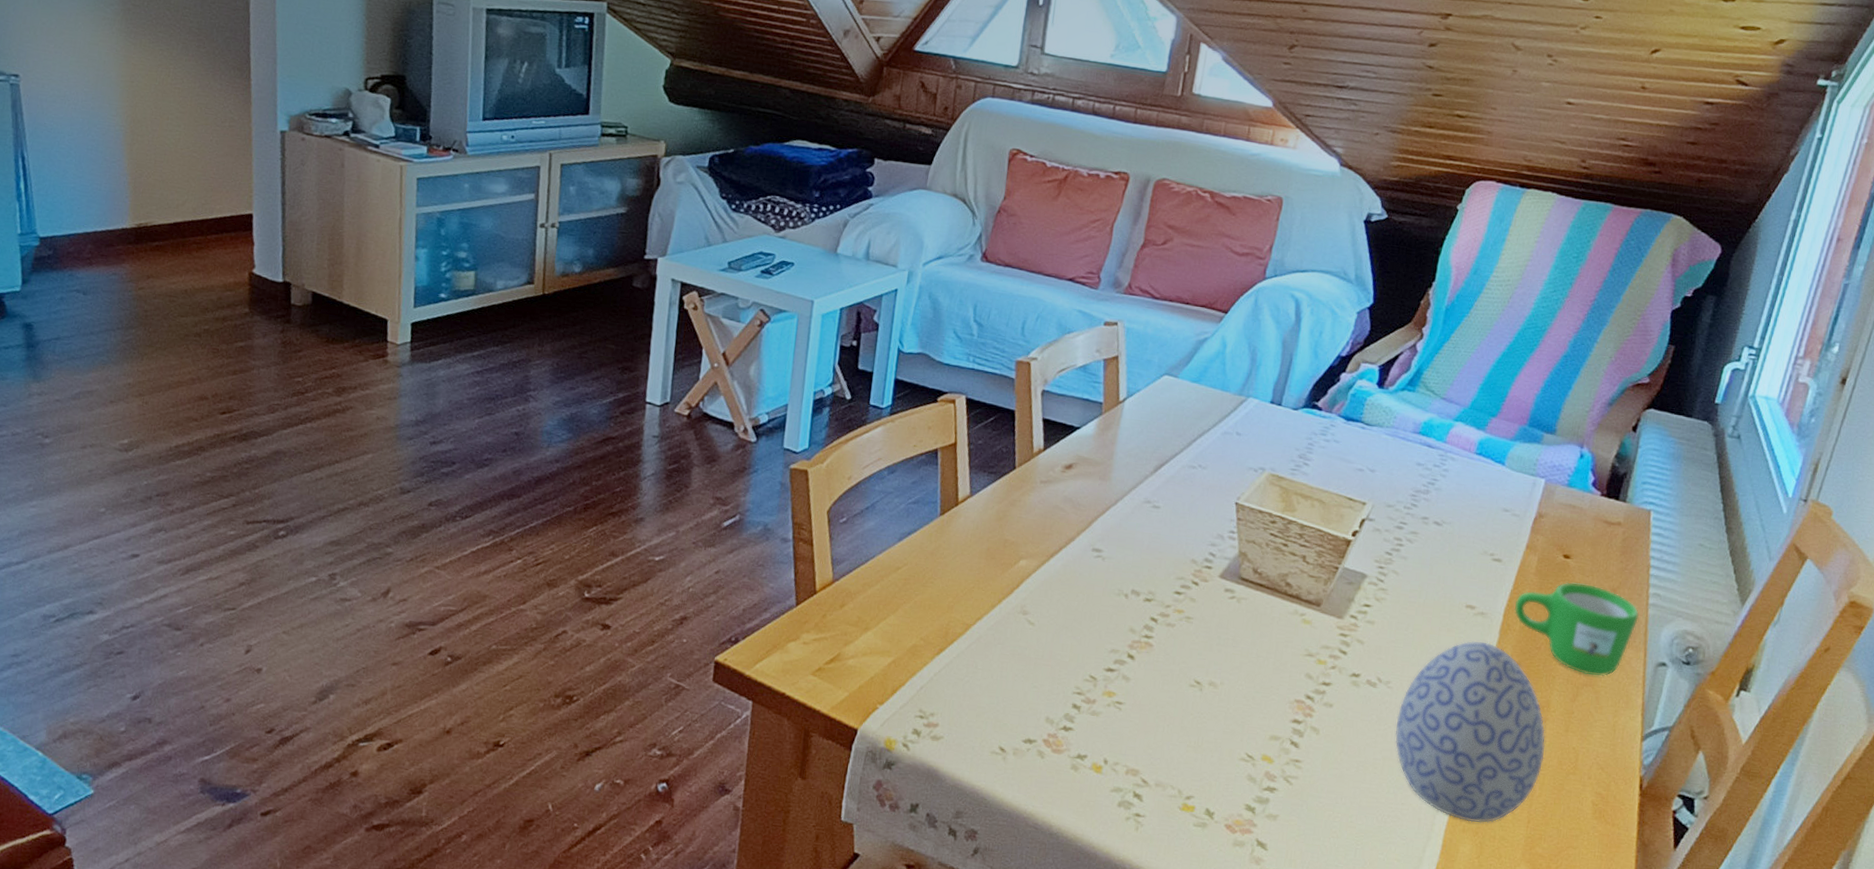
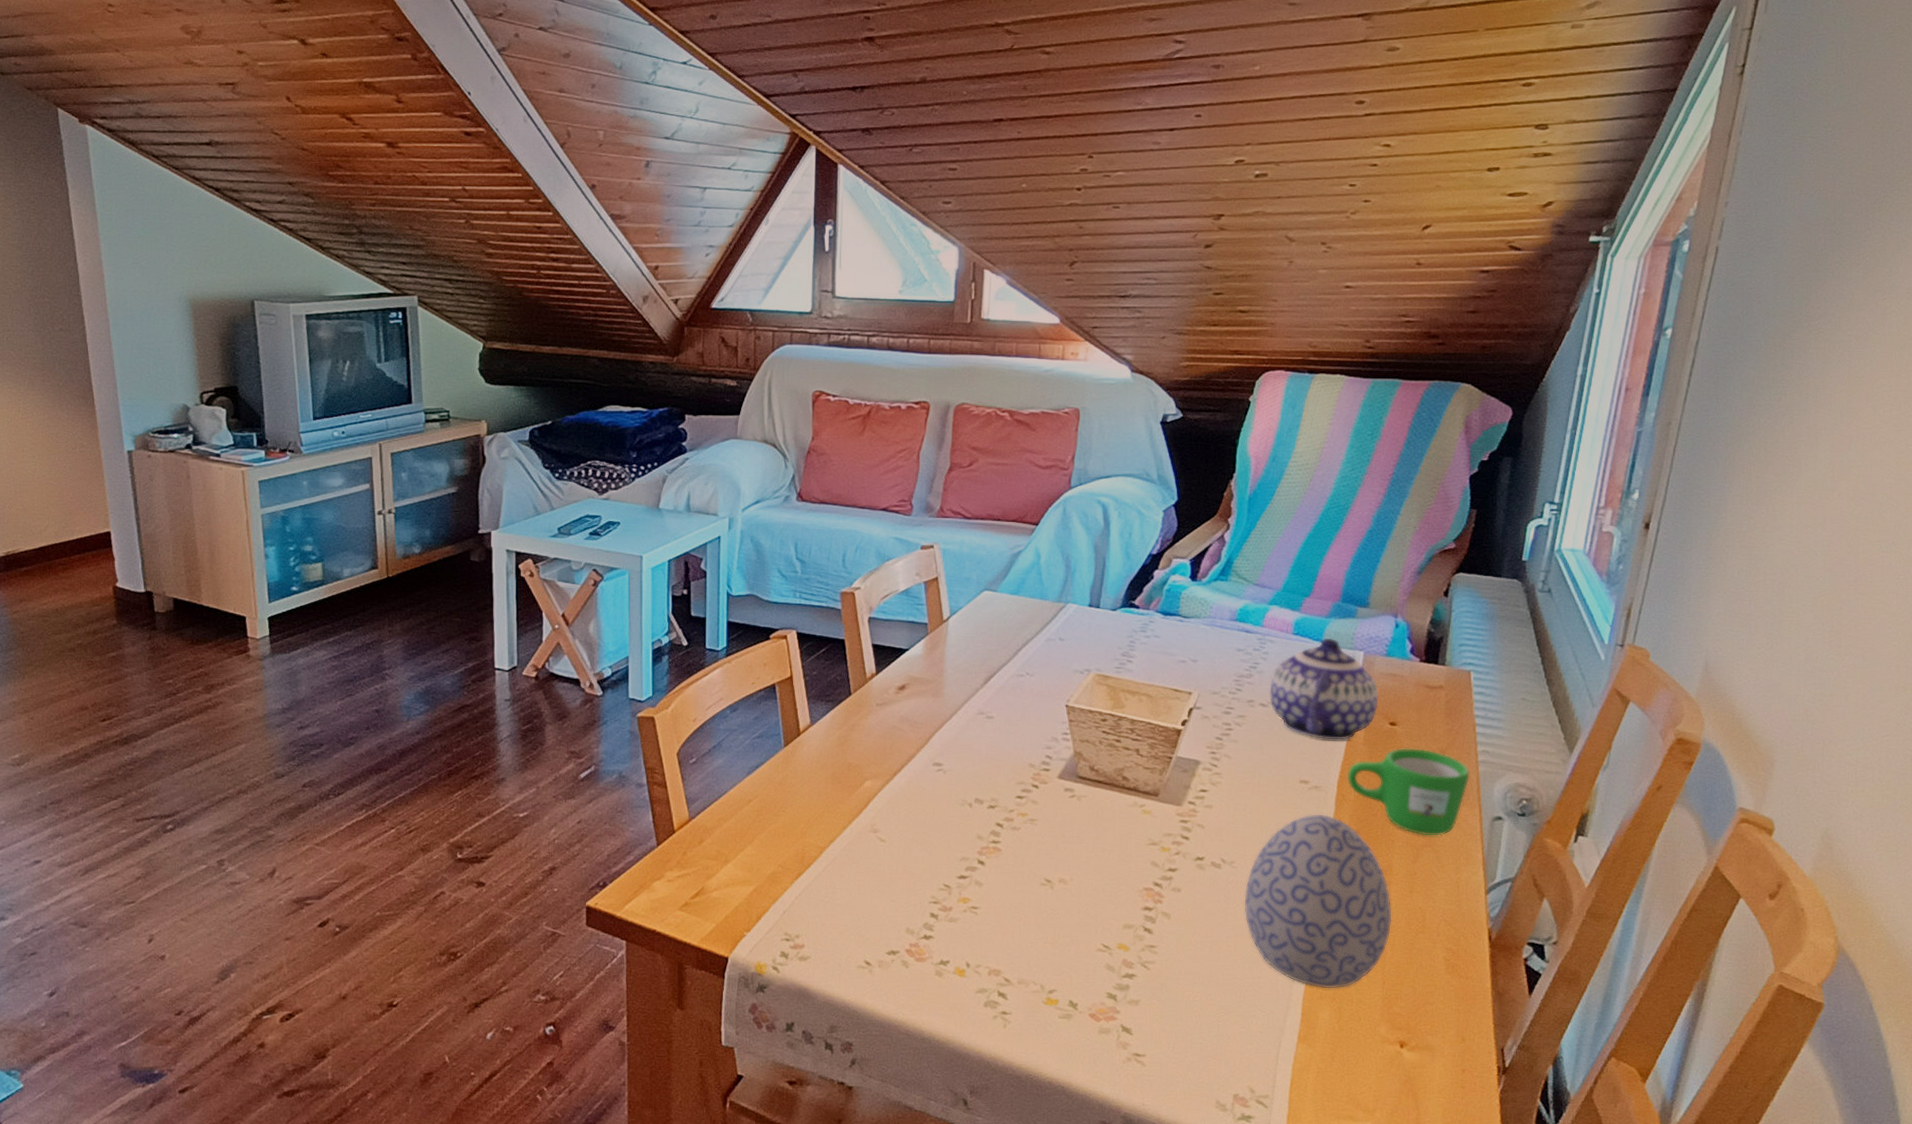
teapot: none [1444,461,1556,569] -> present [1269,637,1379,740]

